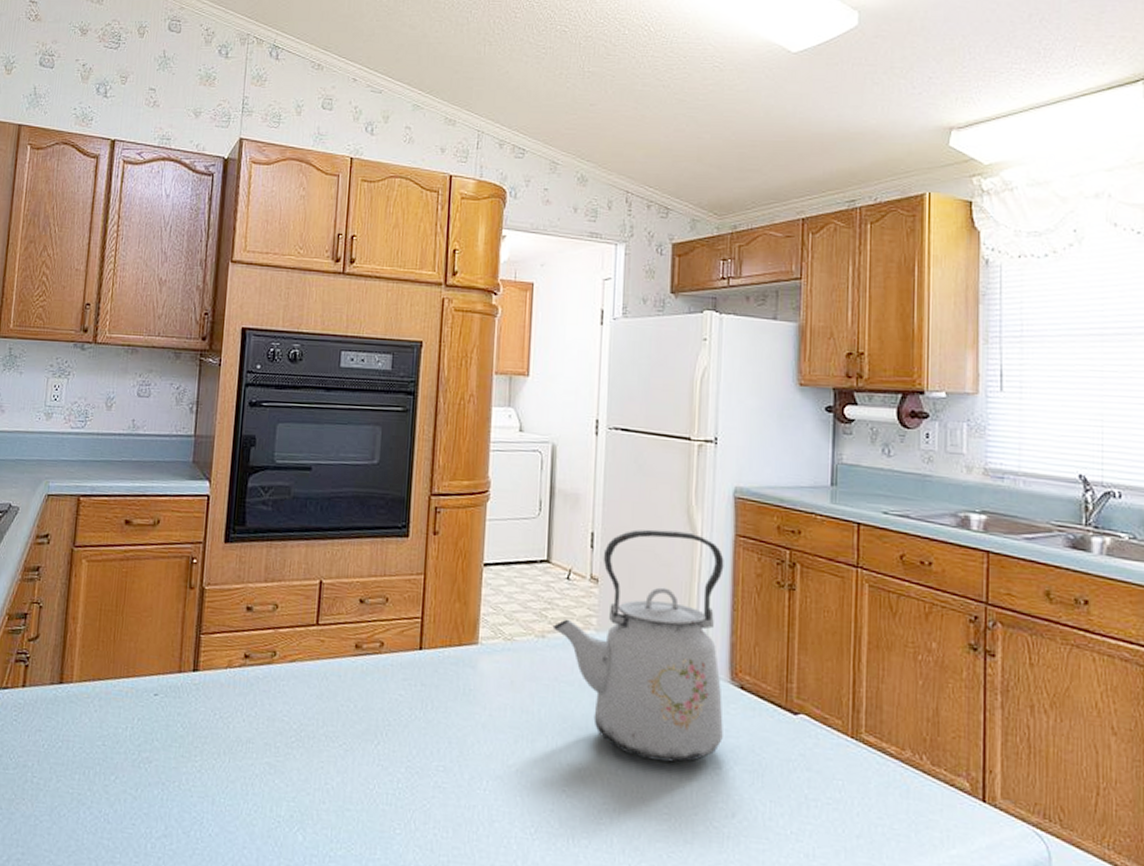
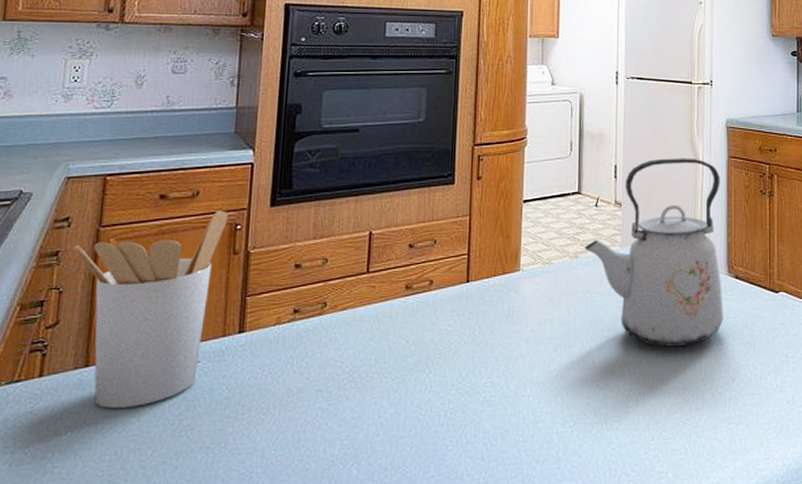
utensil holder: none [51,541,185,731] -> present [73,210,228,409]

